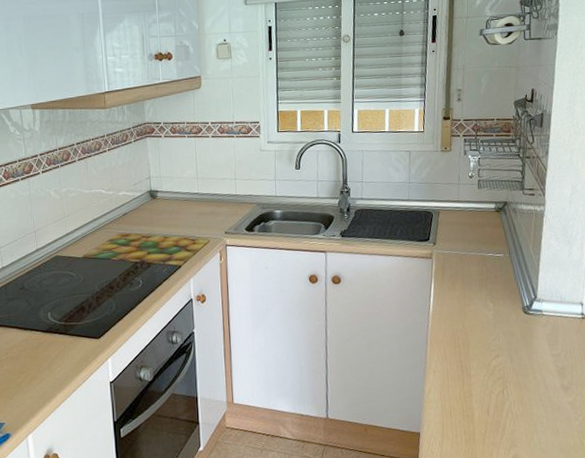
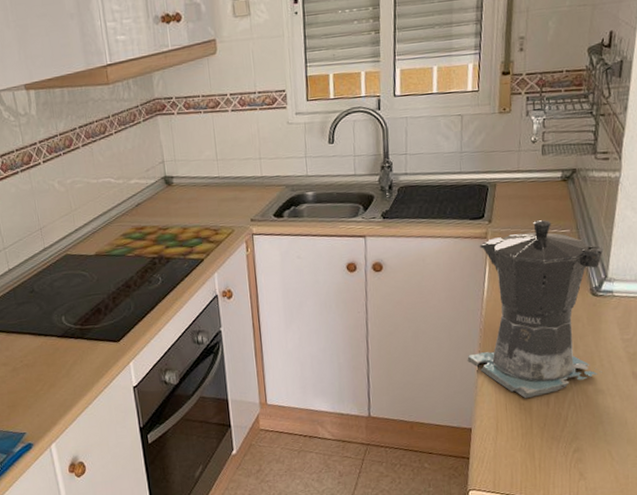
coffee maker: none [415,245,535,407] -> present [467,220,604,399]

